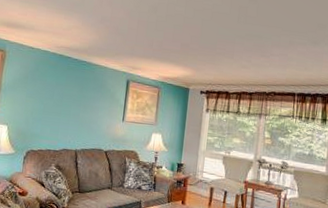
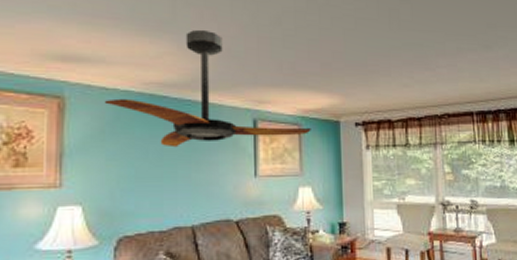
ceiling fan: none [30,12,167,96] -> present [104,29,311,148]

